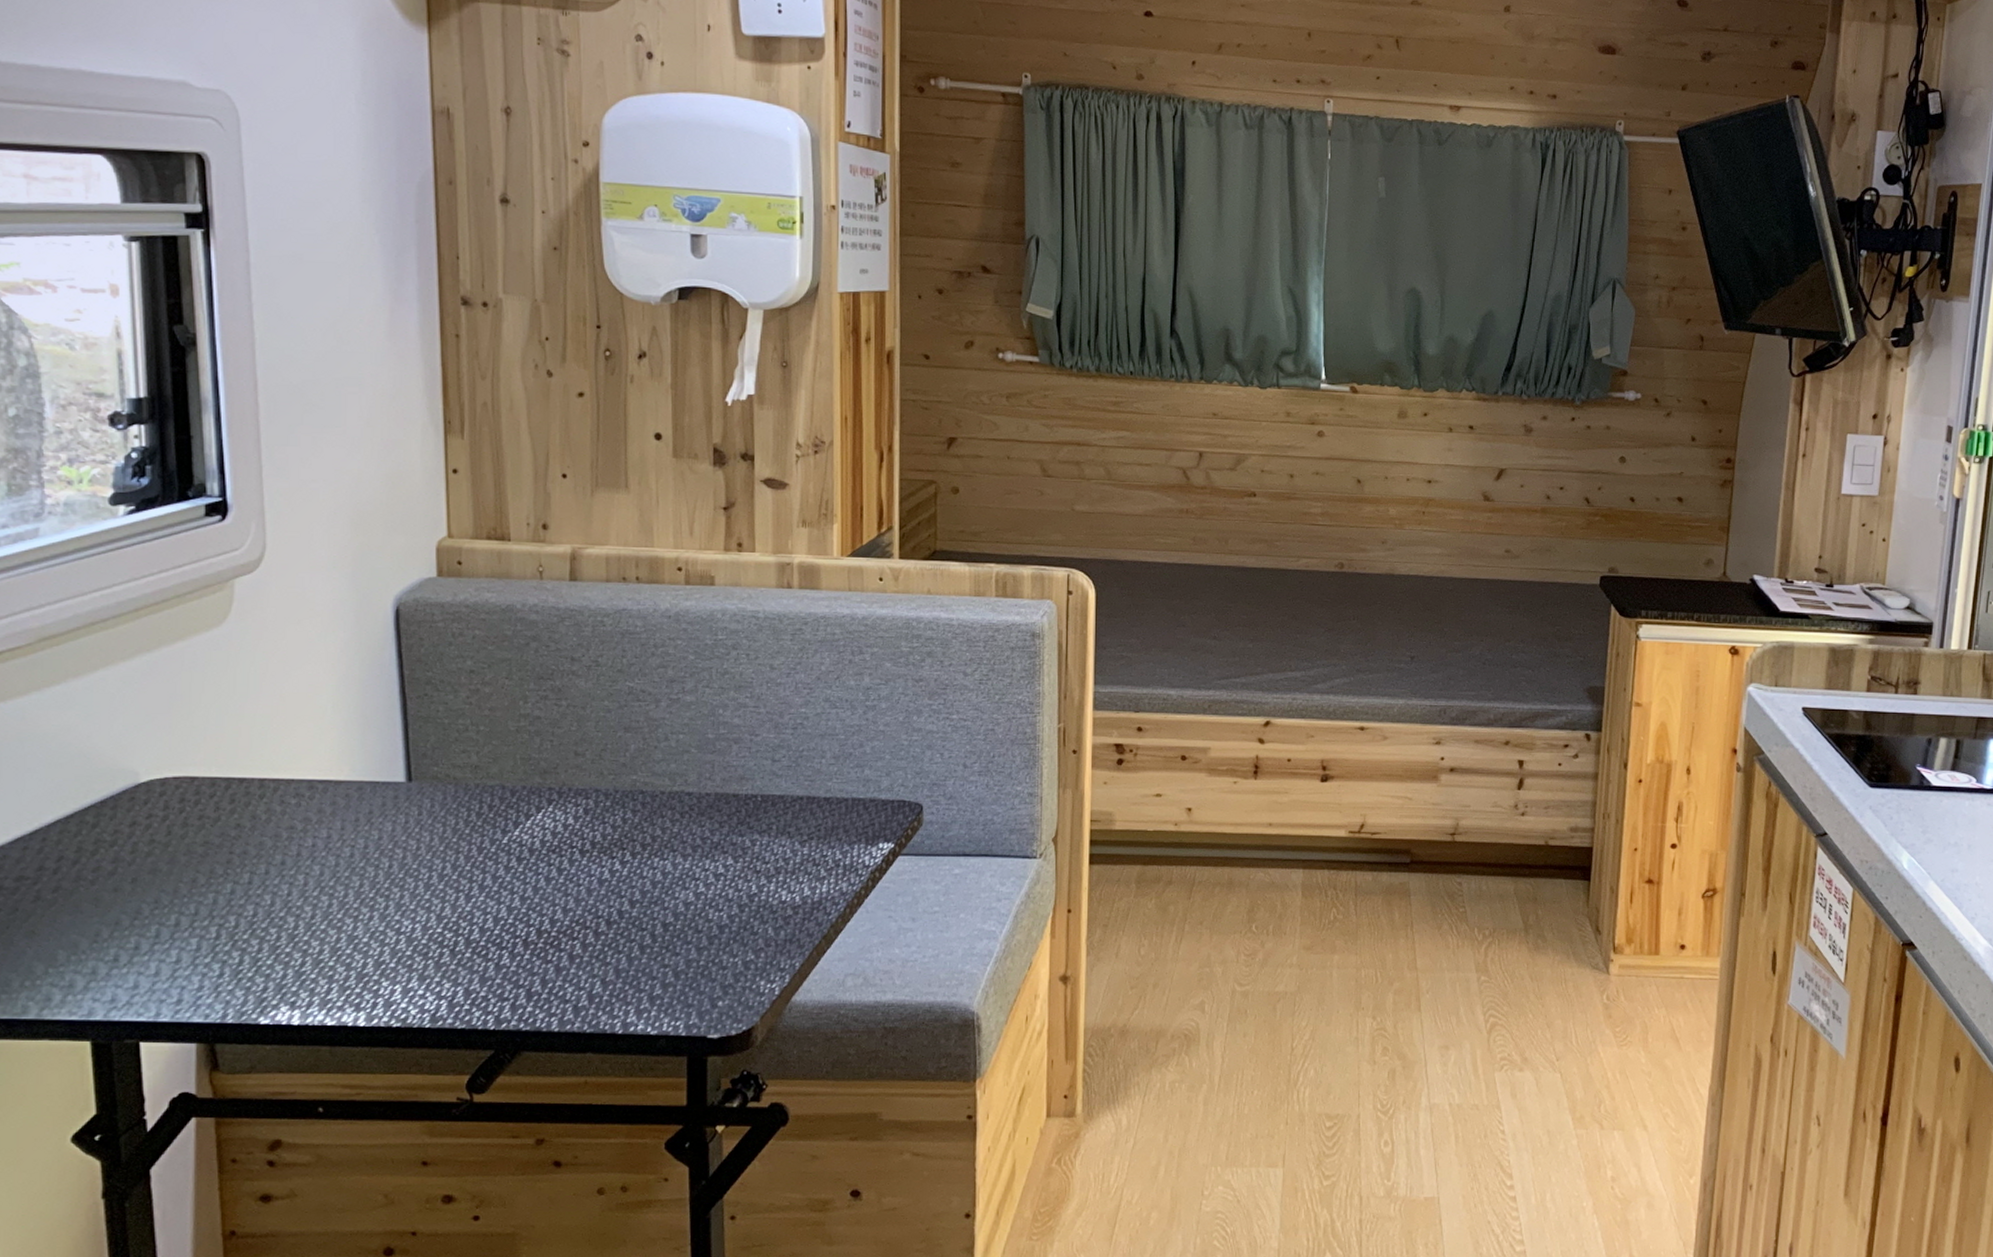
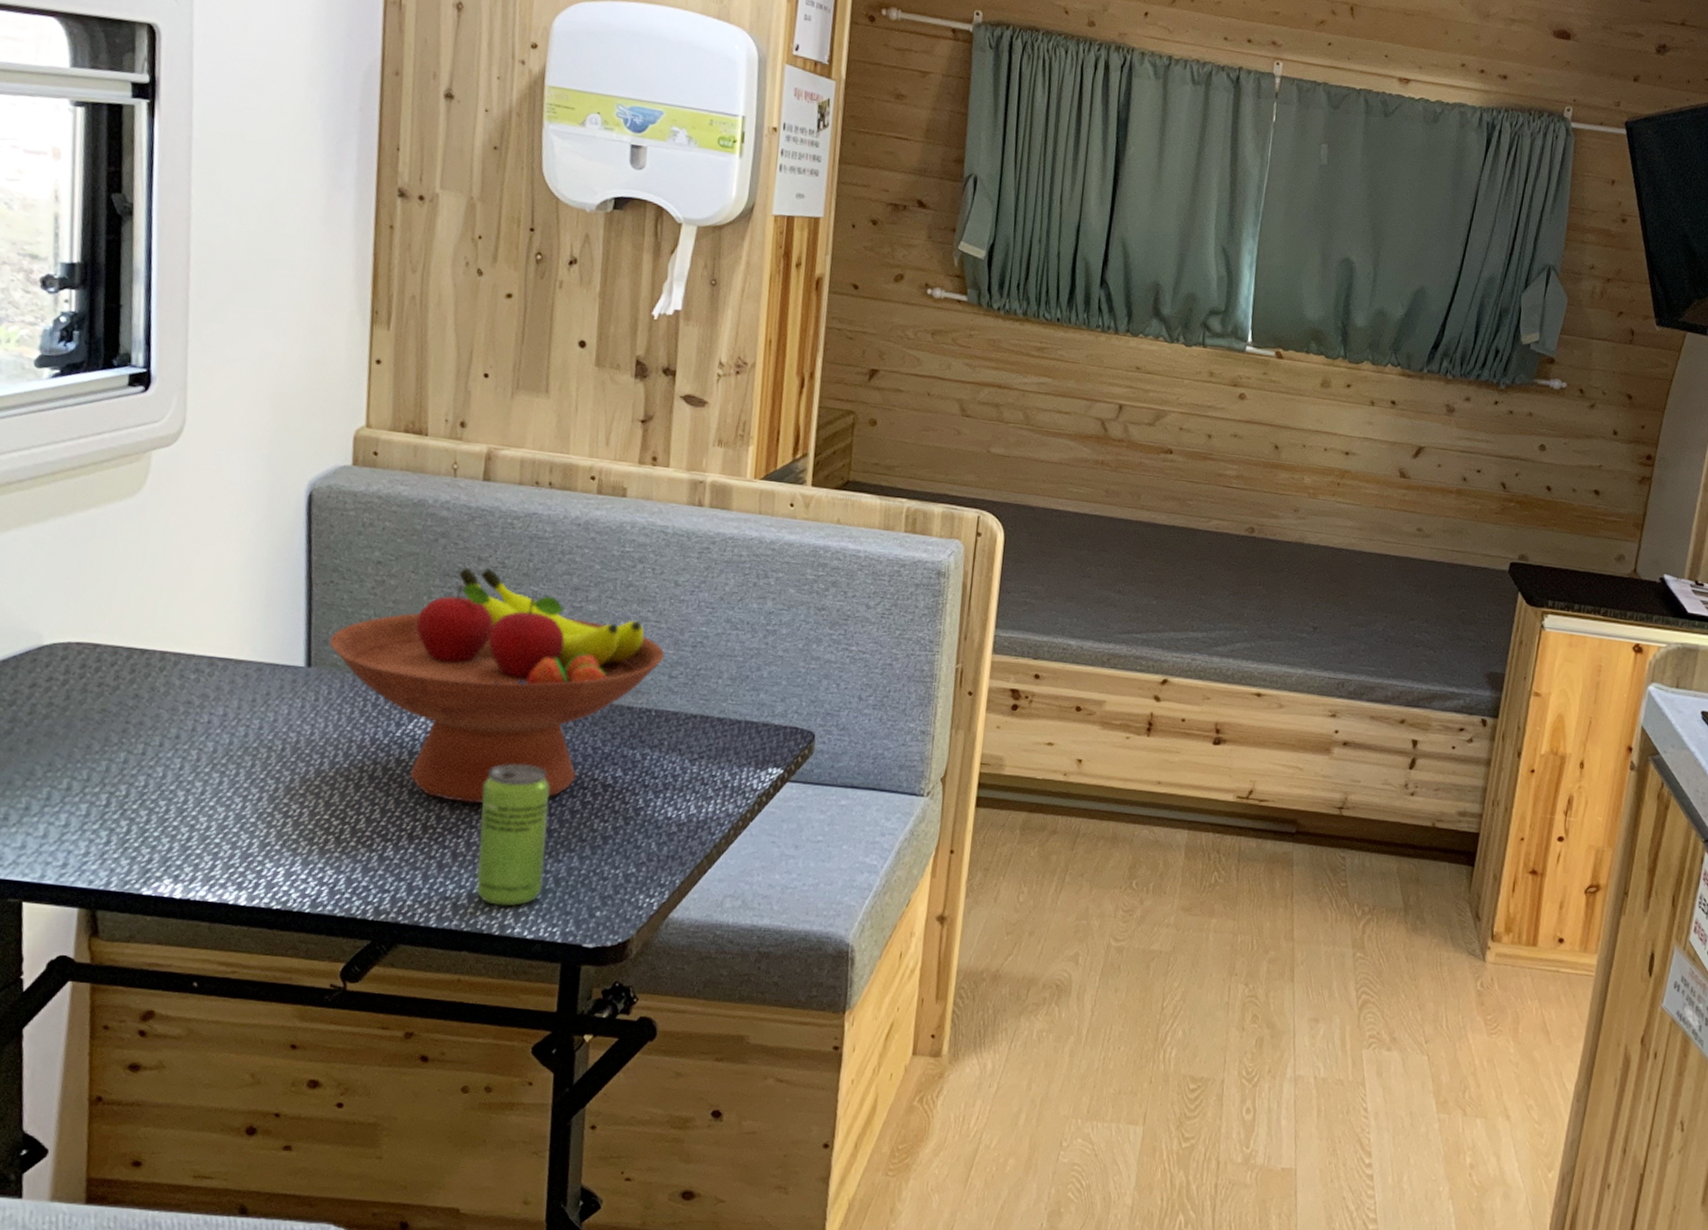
fruit bowl: none [428,667,766,904] -> present [329,567,665,804]
beverage can: none [594,860,663,1004] -> present [476,763,550,907]

